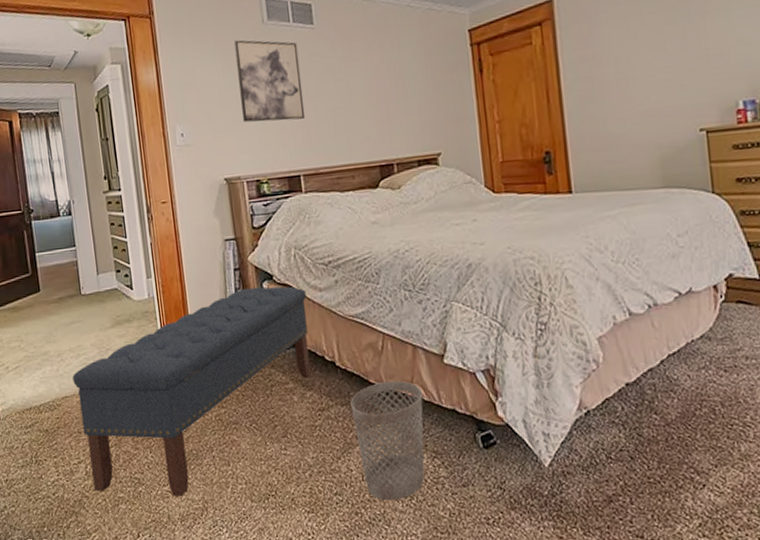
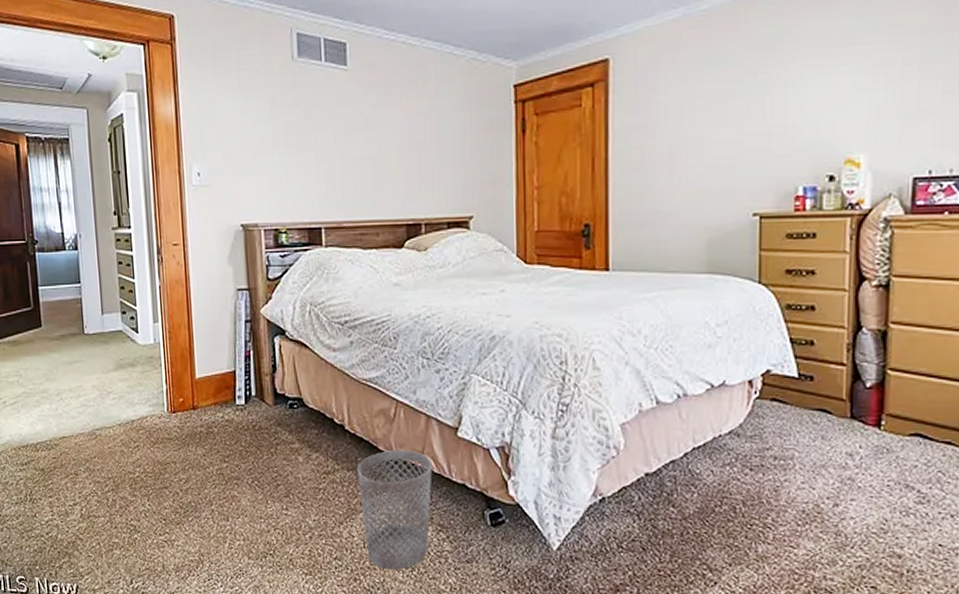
bench: present [72,286,311,497] -> none [71,341,319,548]
wall art: present [234,39,306,123] -> none [260,76,331,168]

